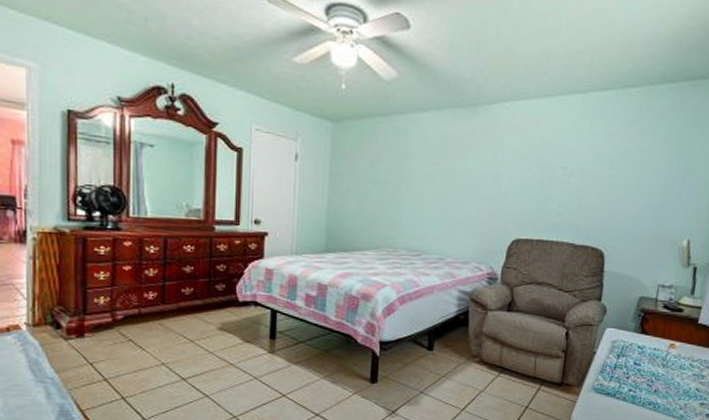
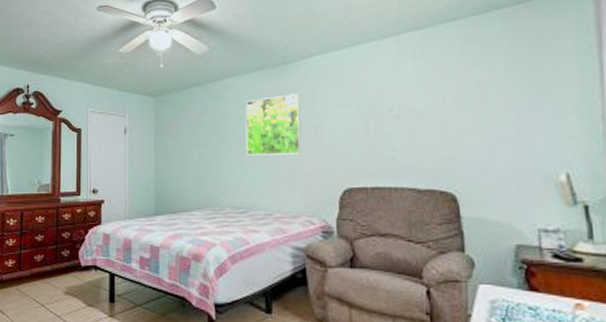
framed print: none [426,138,485,202] -> present [245,93,302,156]

